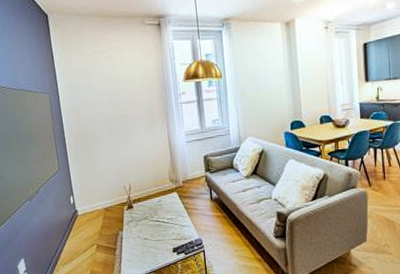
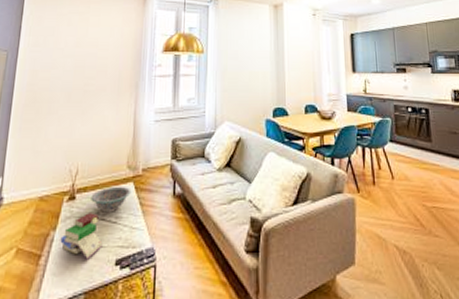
book: none [127,217,161,250] -> present [60,213,103,260]
decorative bowl: none [145,195,177,216] -> present [91,186,132,213]

